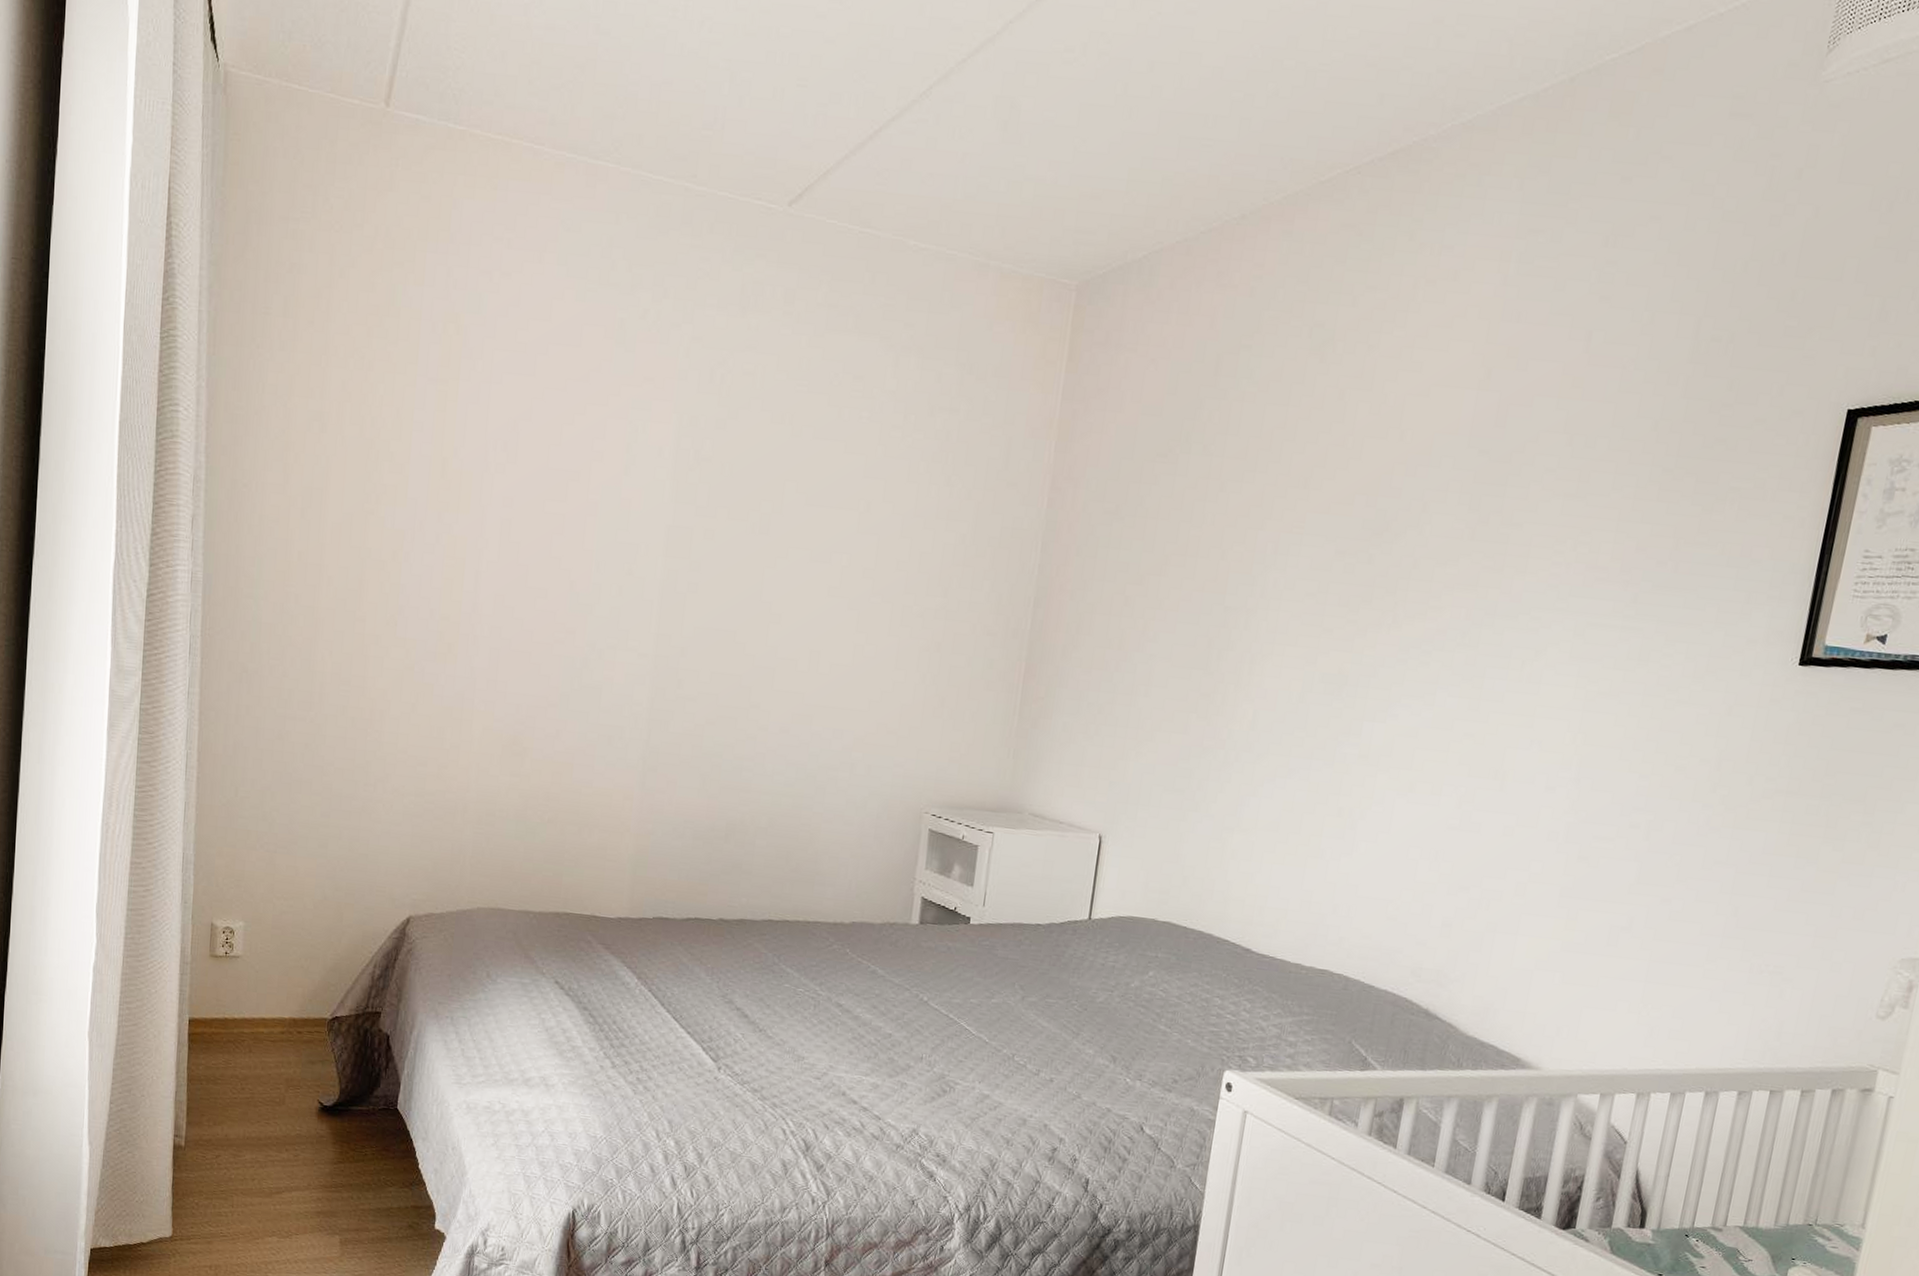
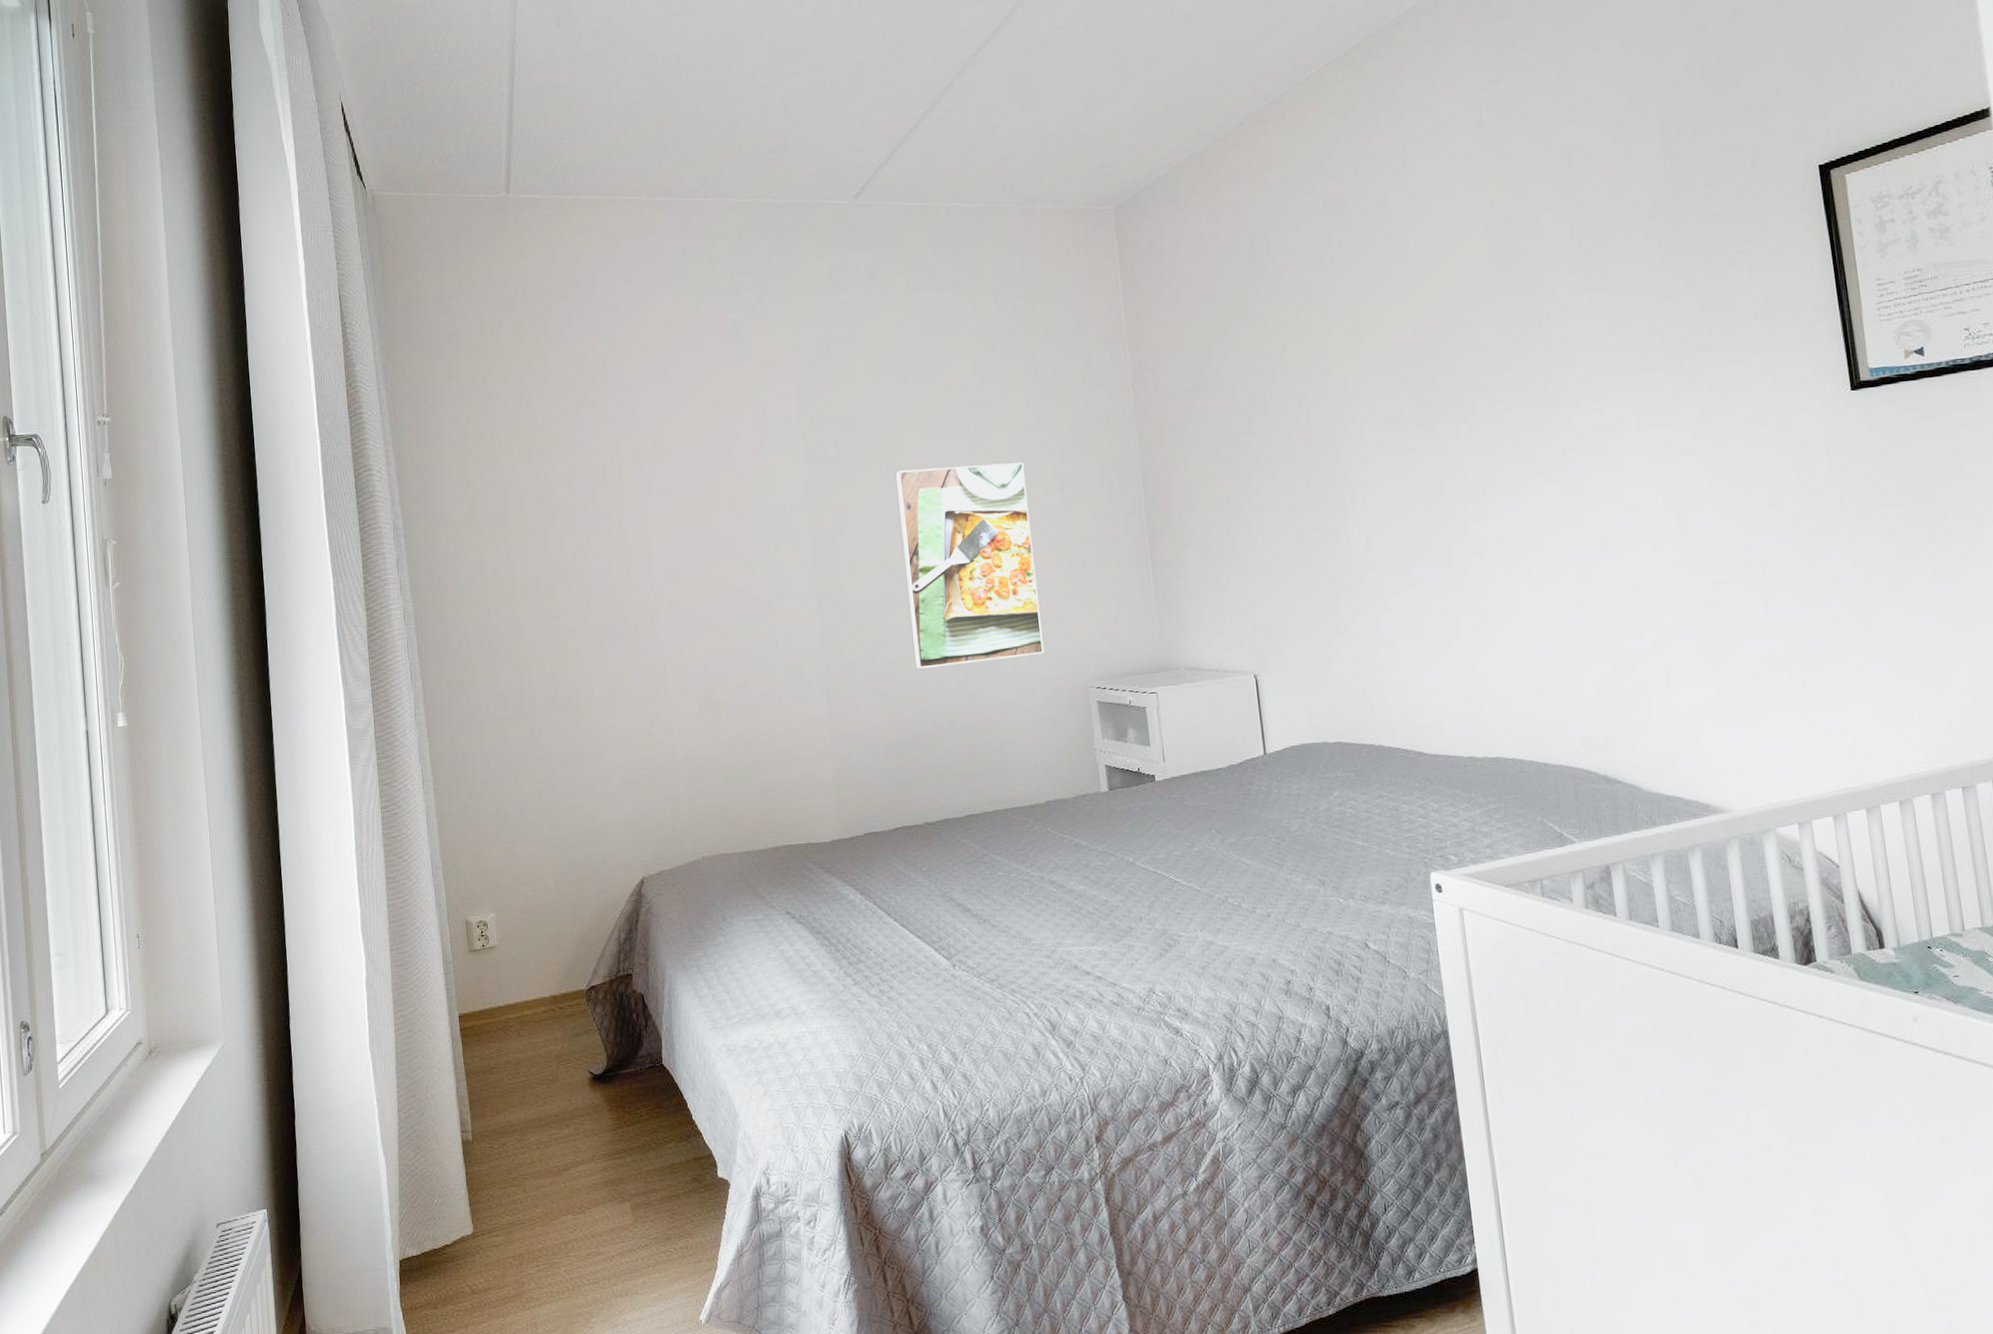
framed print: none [744,534,910,768] -> present [895,462,1044,669]

